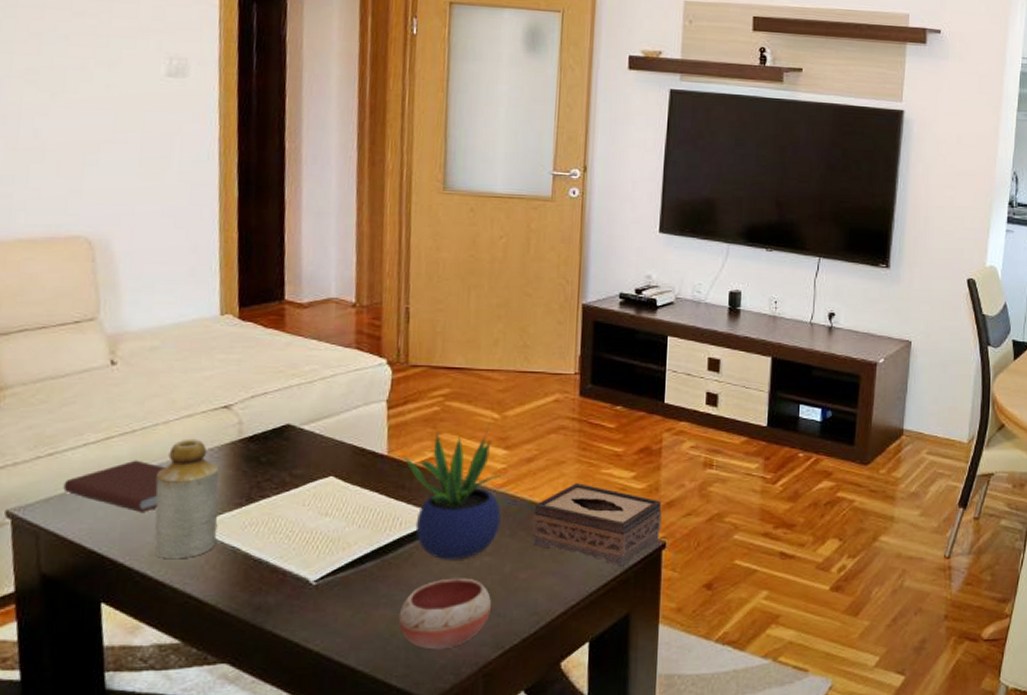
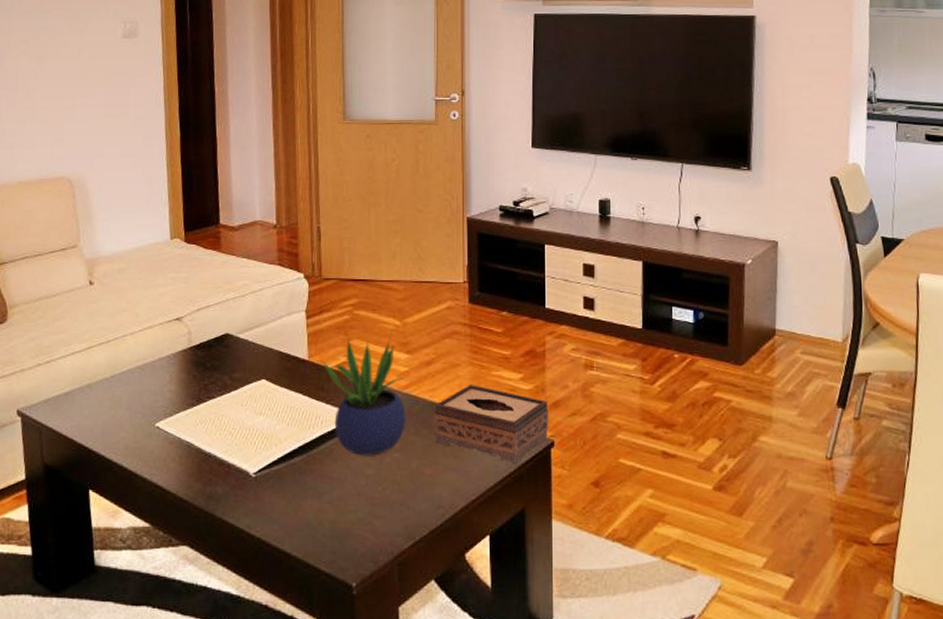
book: present [63,460,166,512] -> none [58,366,134,411]
bottle: present [154,438,219,560] -> none [126,347,175,453]
bowl: present [398,578,491,650] -> none [324,472,401,539]

